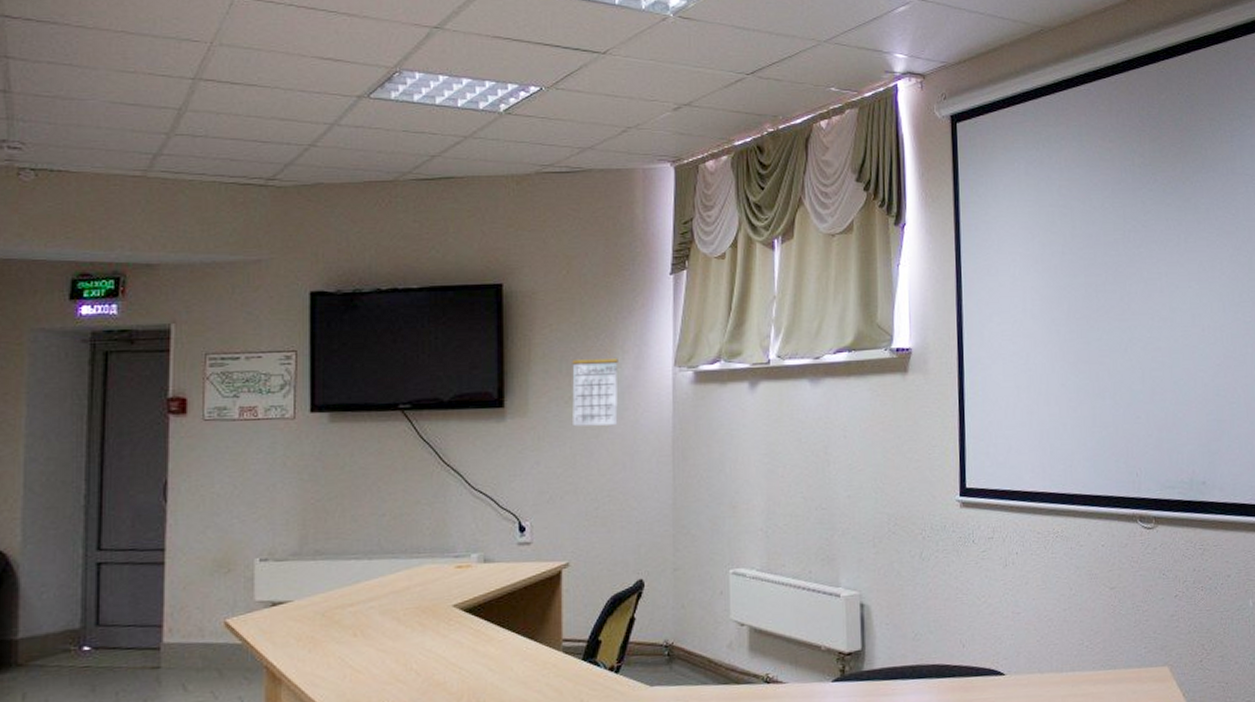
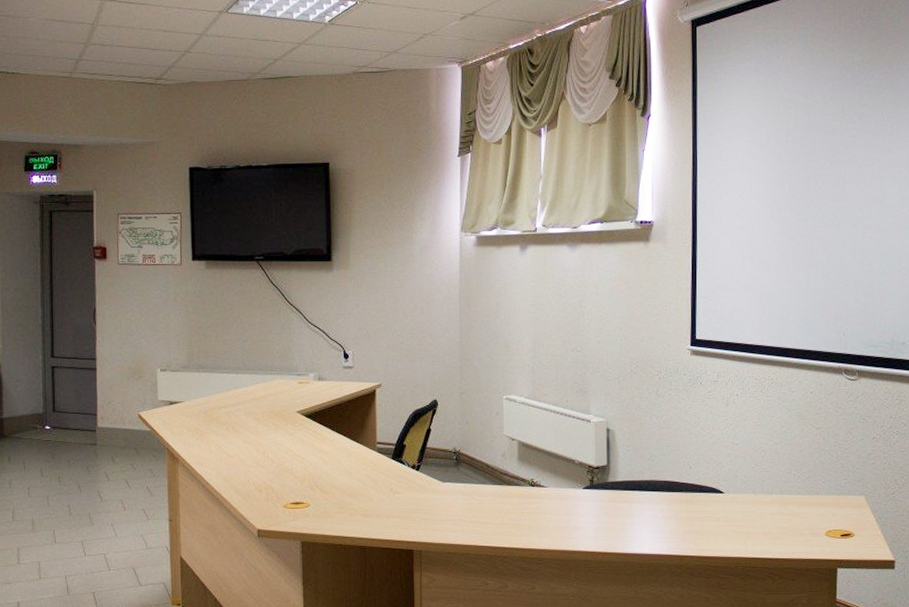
calendar: present [572,346,618,427] -> none [382,214,418,278]

